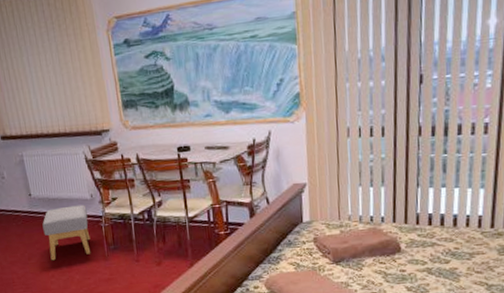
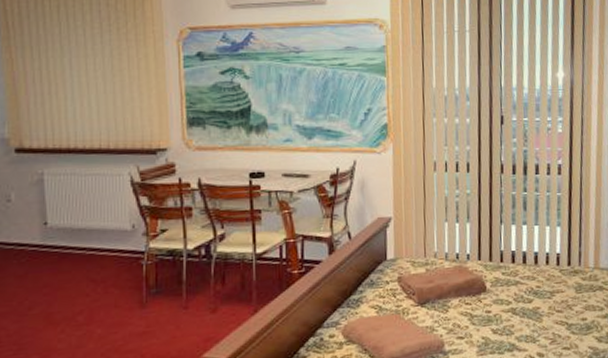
footstool: present [42,204,91,261] -> none [58,237,125,311]

